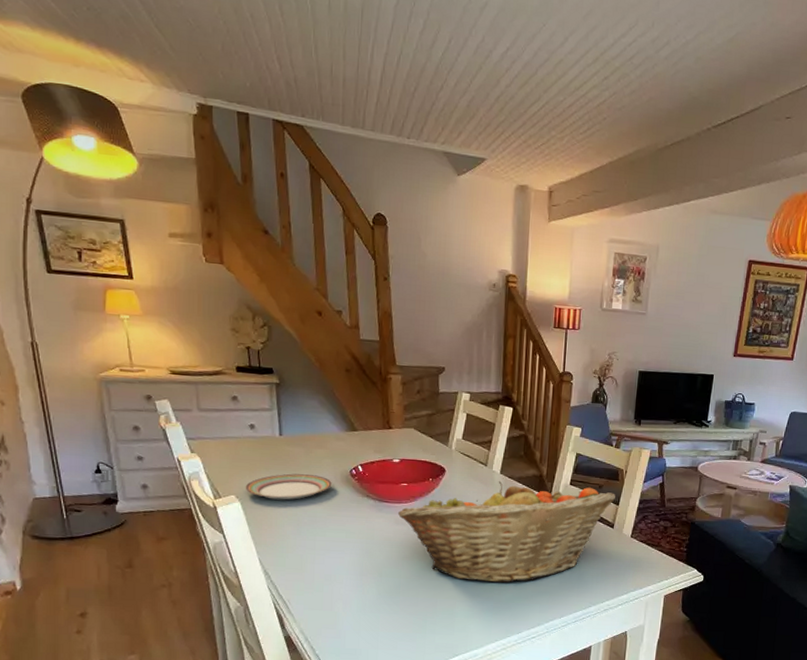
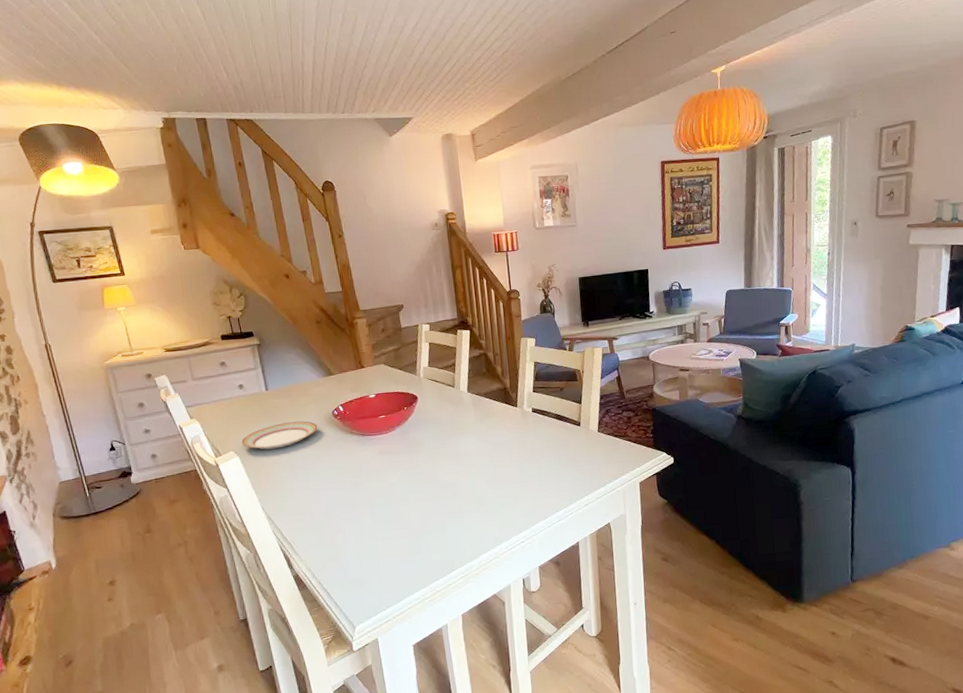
fruit basket: present [397,481,615,583] -> none [380,391,577,497]

